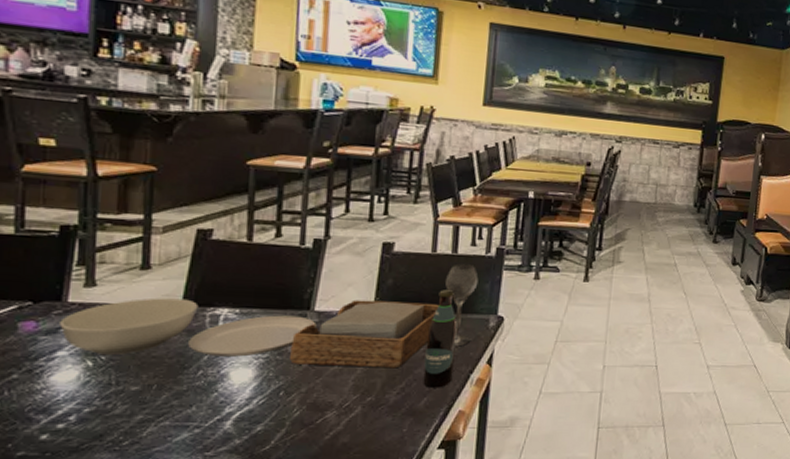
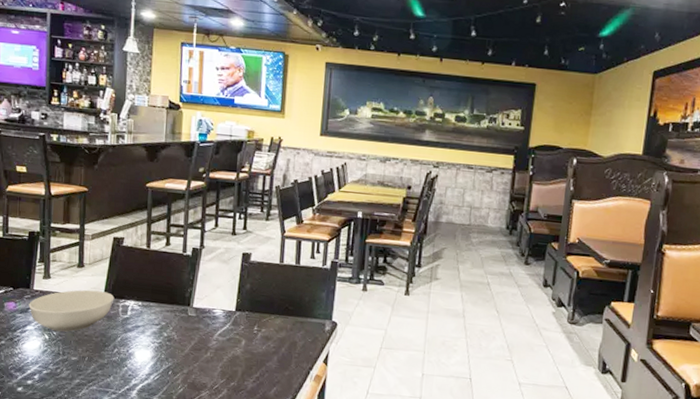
plate: present [188,315,317,357] -> none [108,308,195,341]
napkin holder: present [290,300,439,369] -> none [176,300,286,360]
bottle: present [423,290,458,388] -> none [273,295,300,380]
wineglass: present [444,264,479,347] -> none [290,274,317,346]

